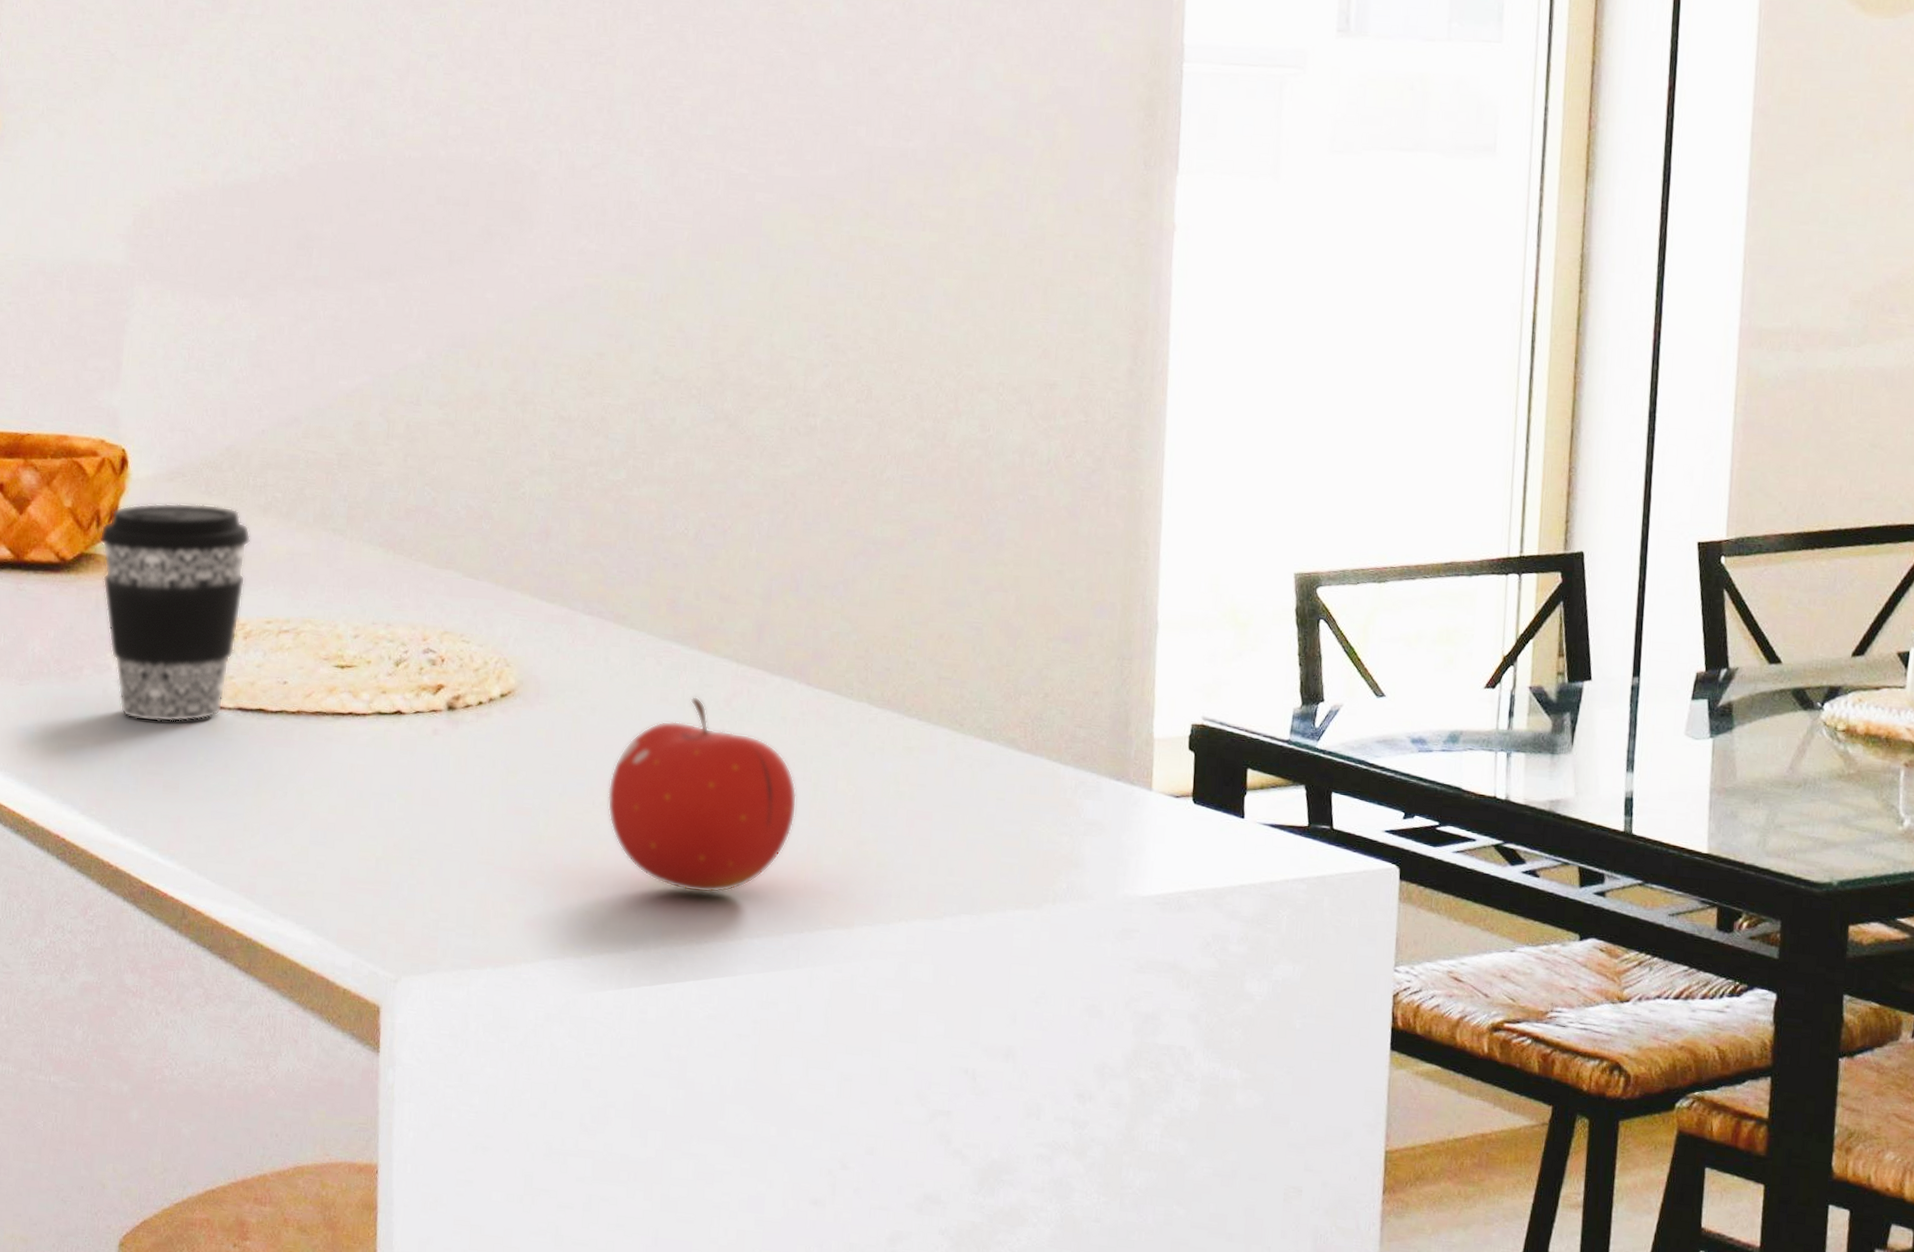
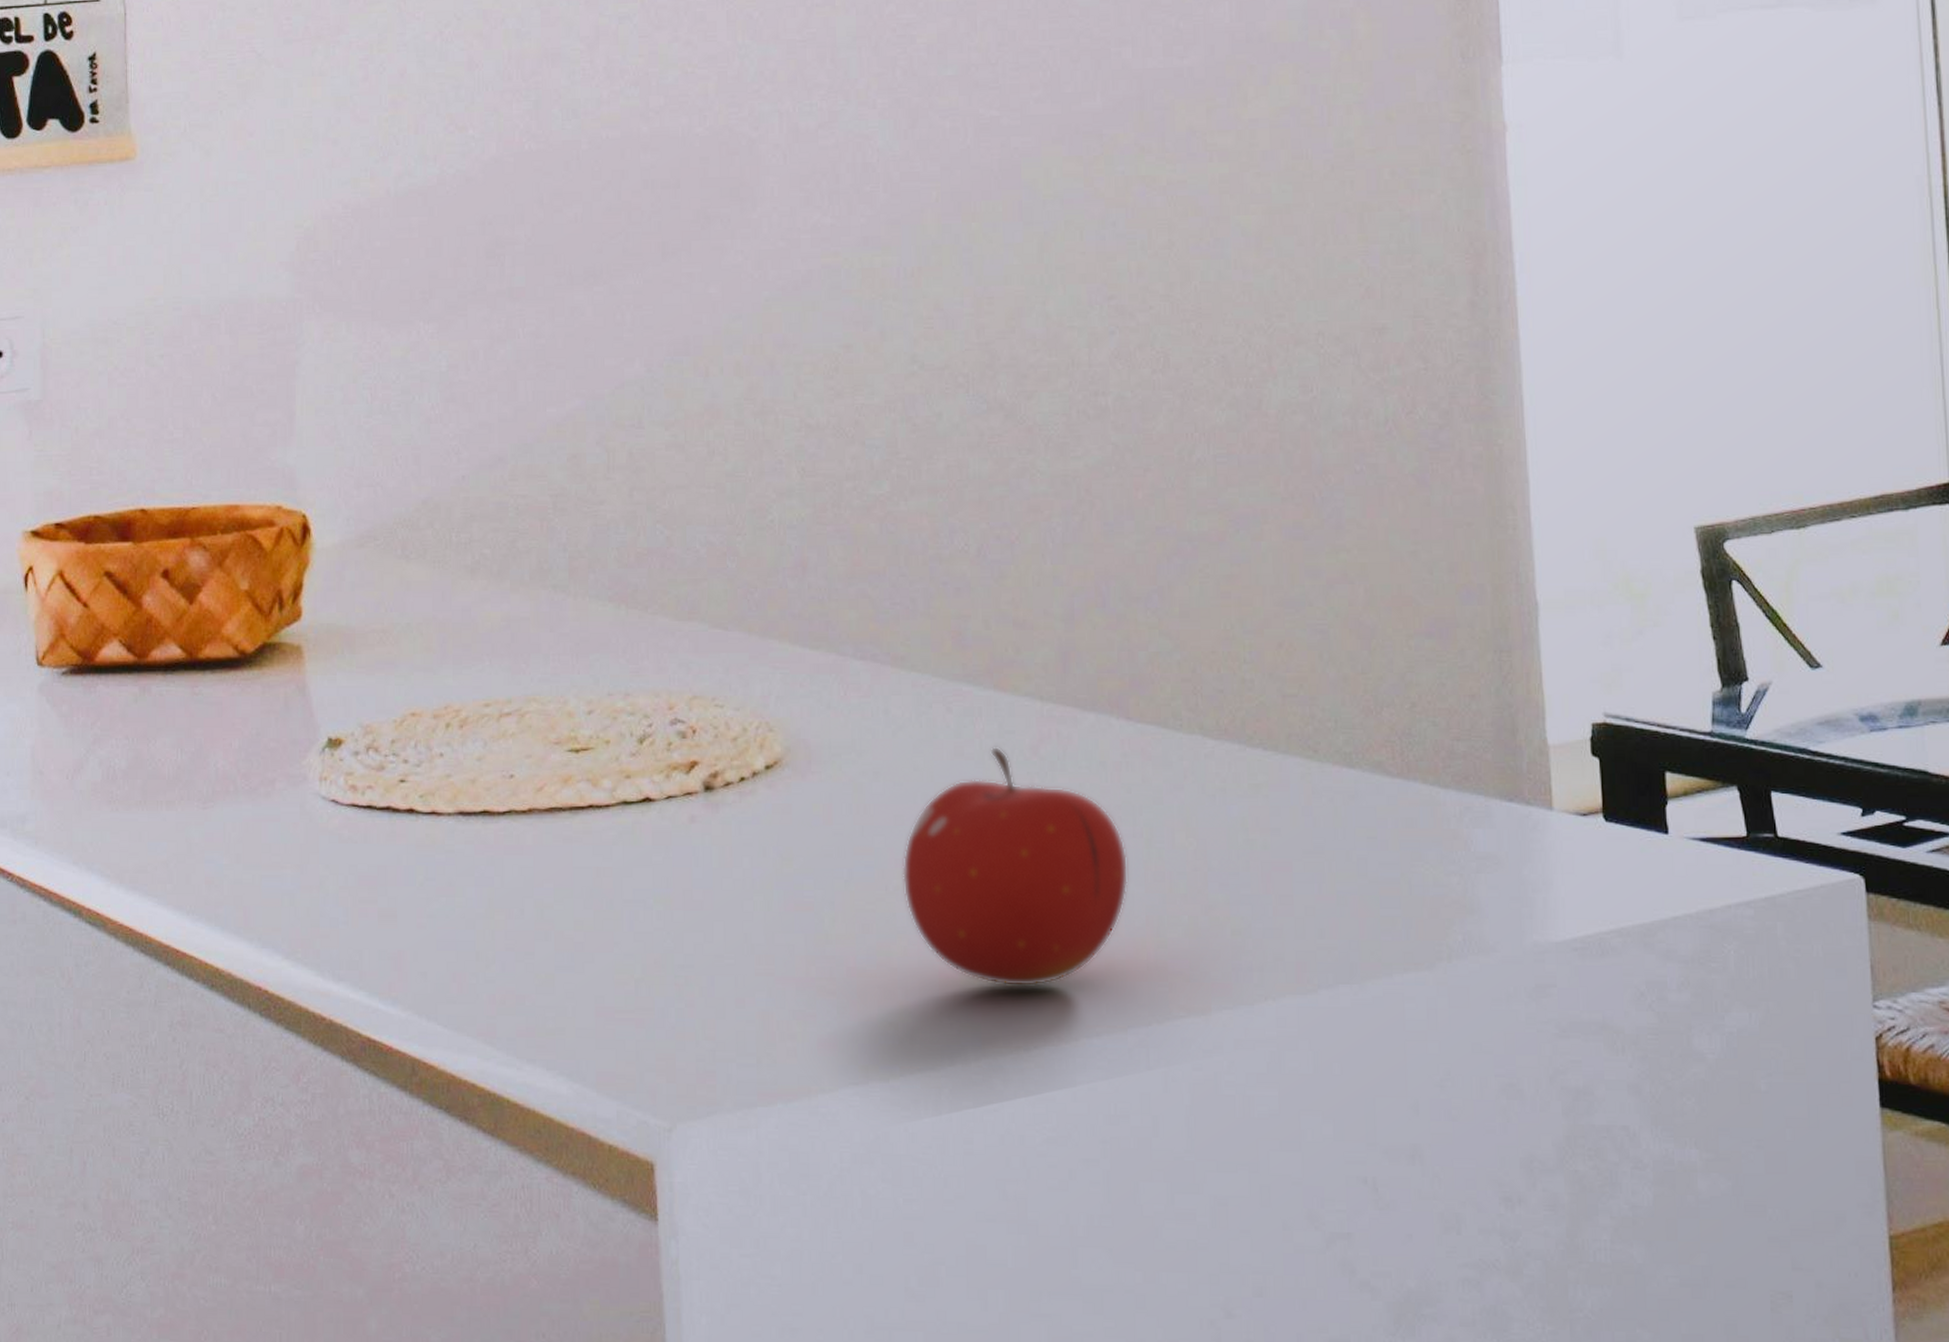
coffee cup: present [100,503,251,722] -> none [283,570,459,838]

